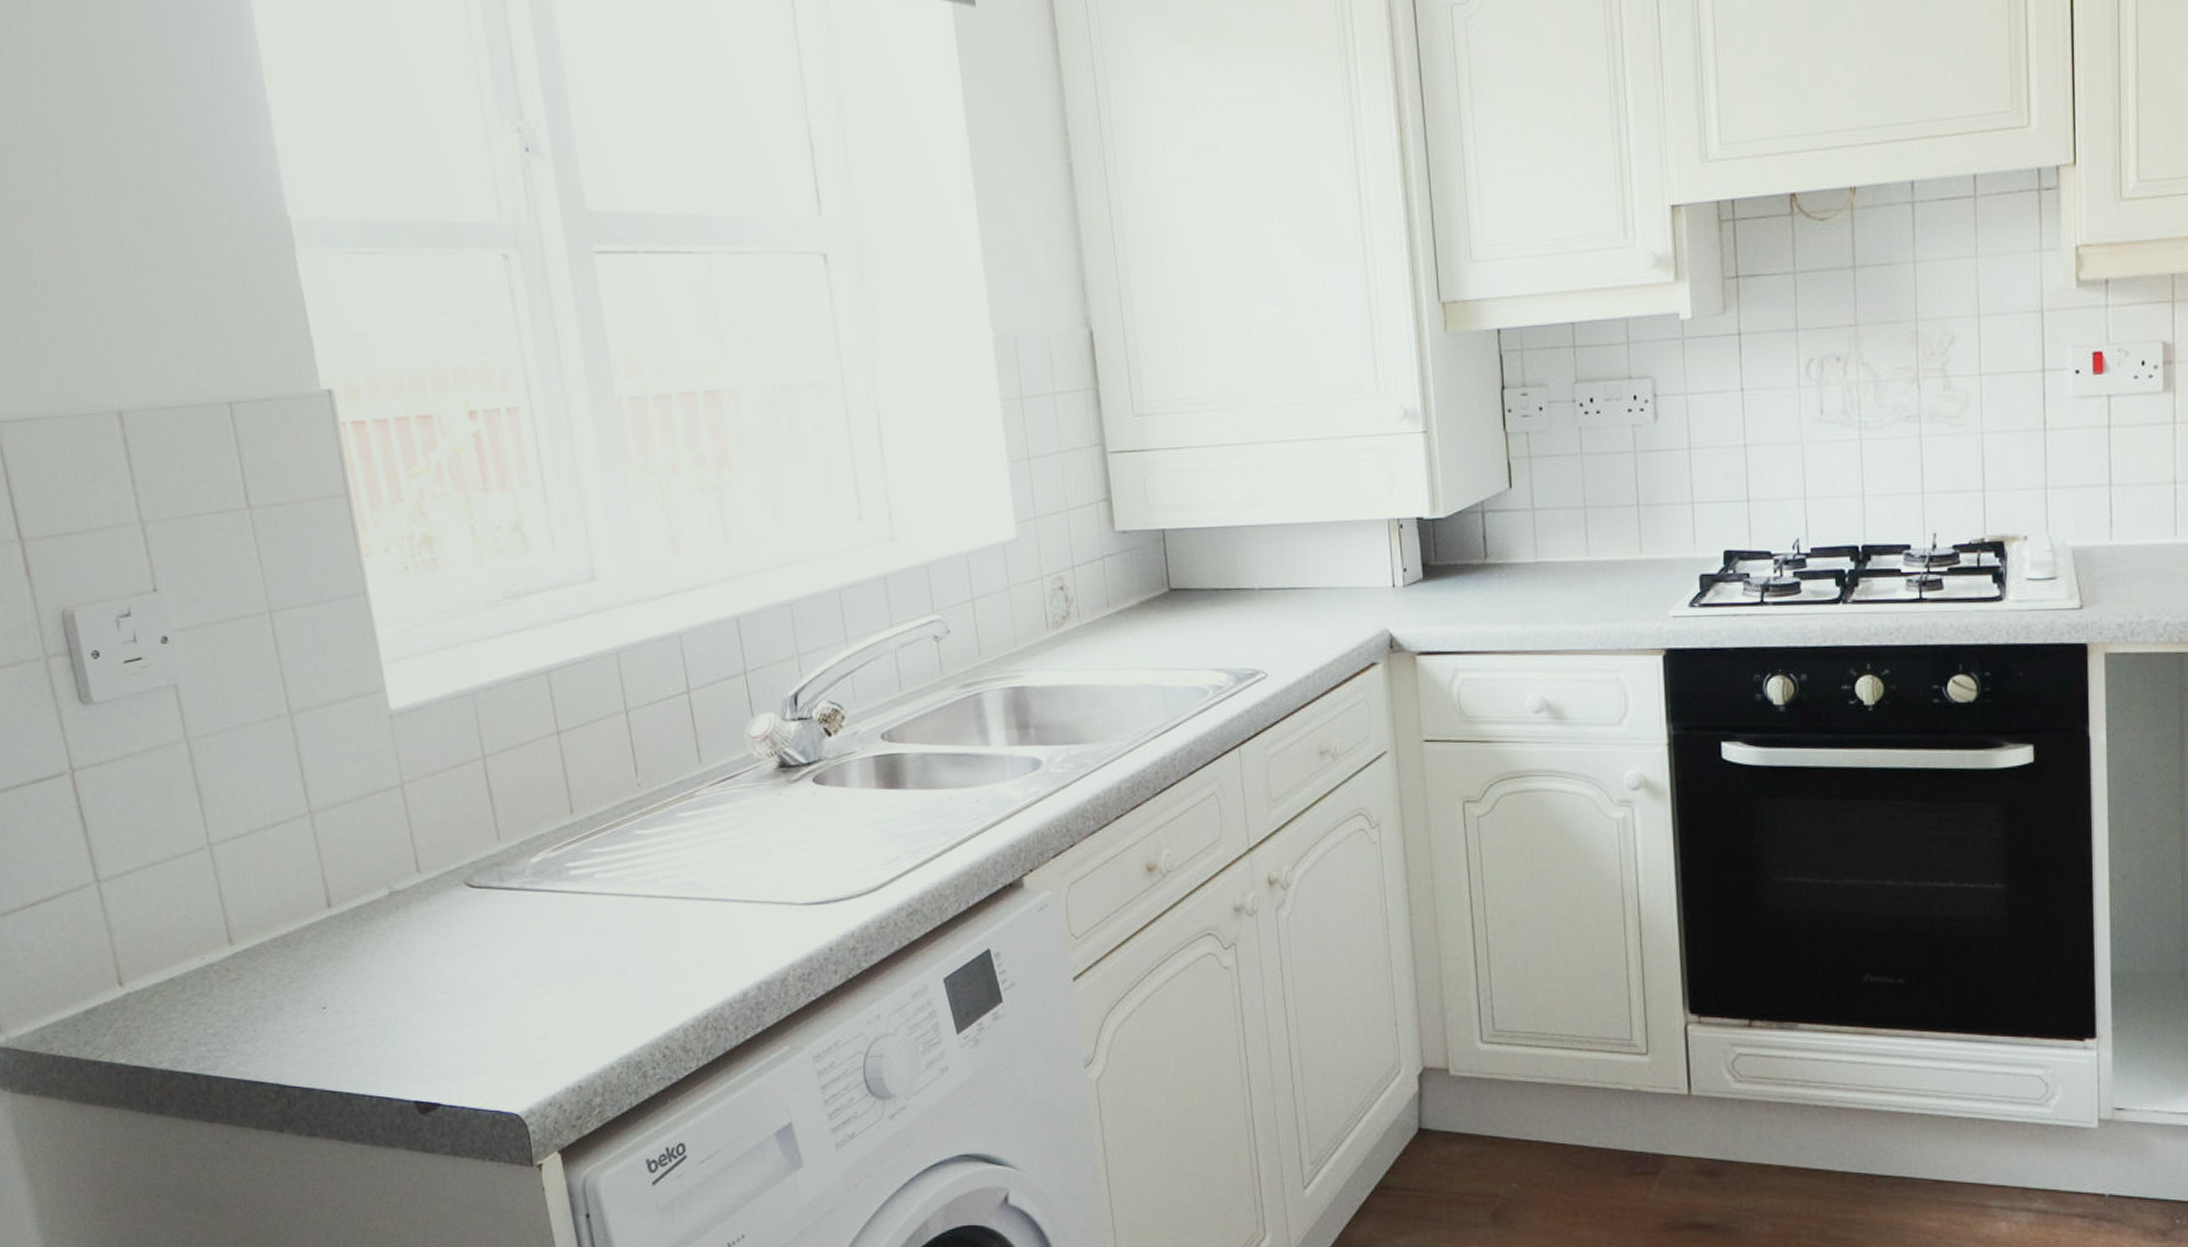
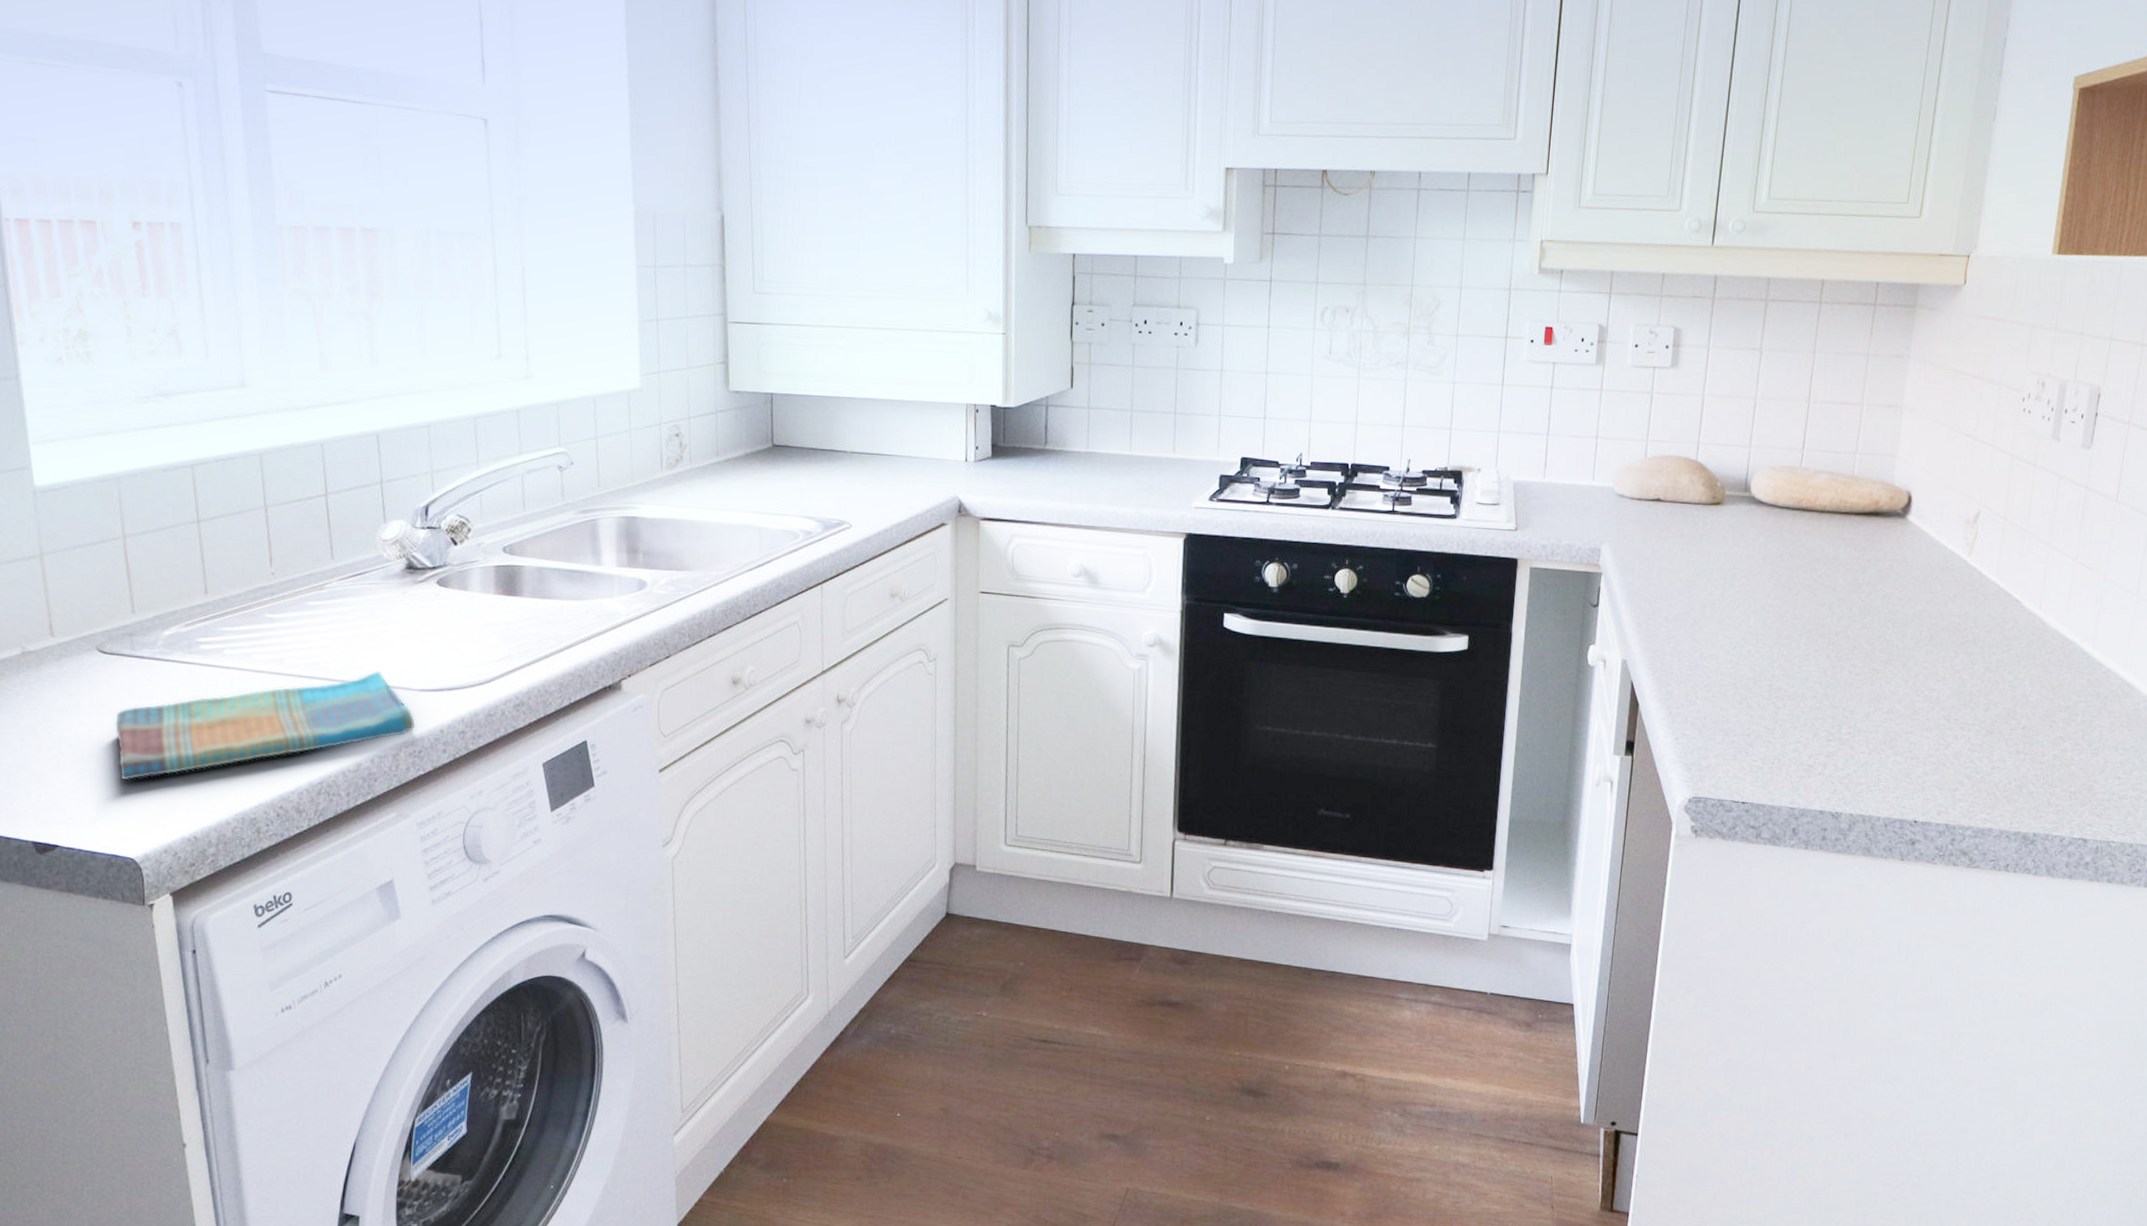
dish towel: none [489,885,802,1028] -> present [115,670,415,781]

